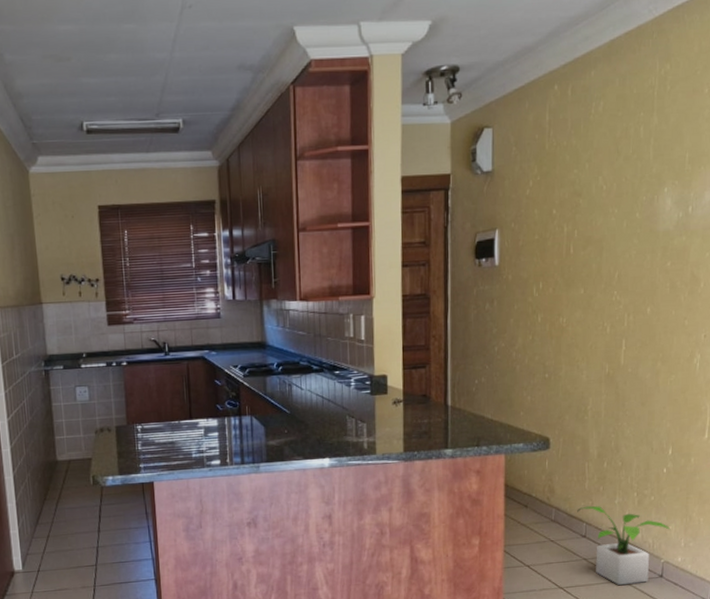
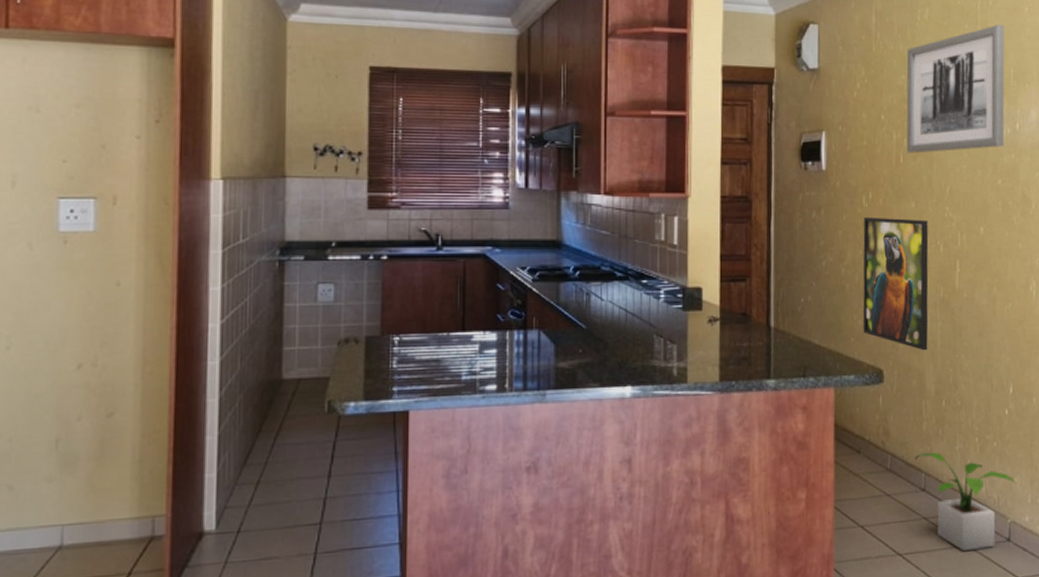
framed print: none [531,304,596,421] -> present [862,217,929,351]
wall art: none [577,109,681,244] -> present [906,25,1005,154]

